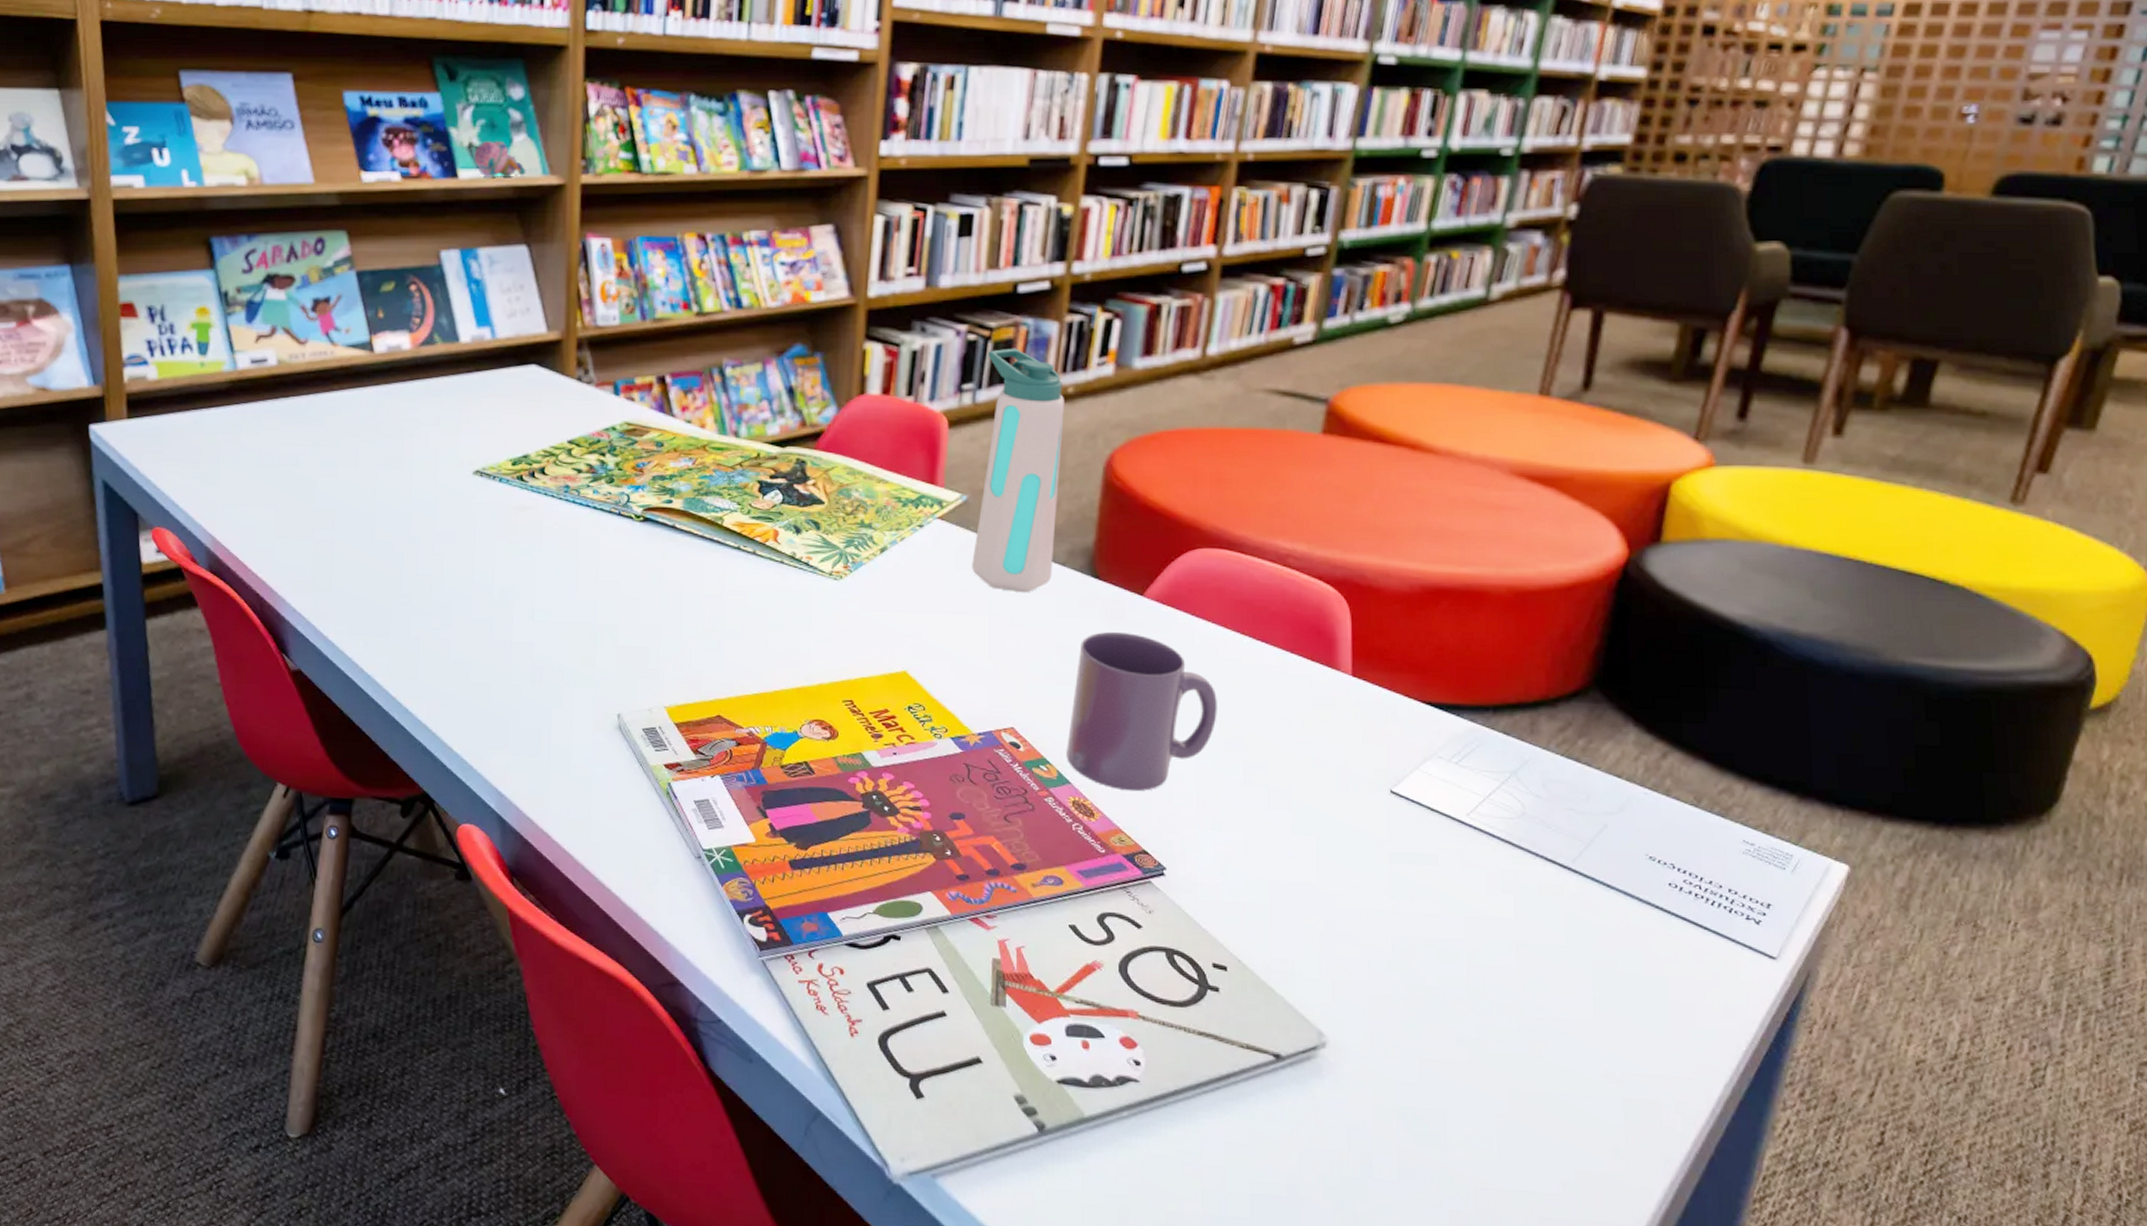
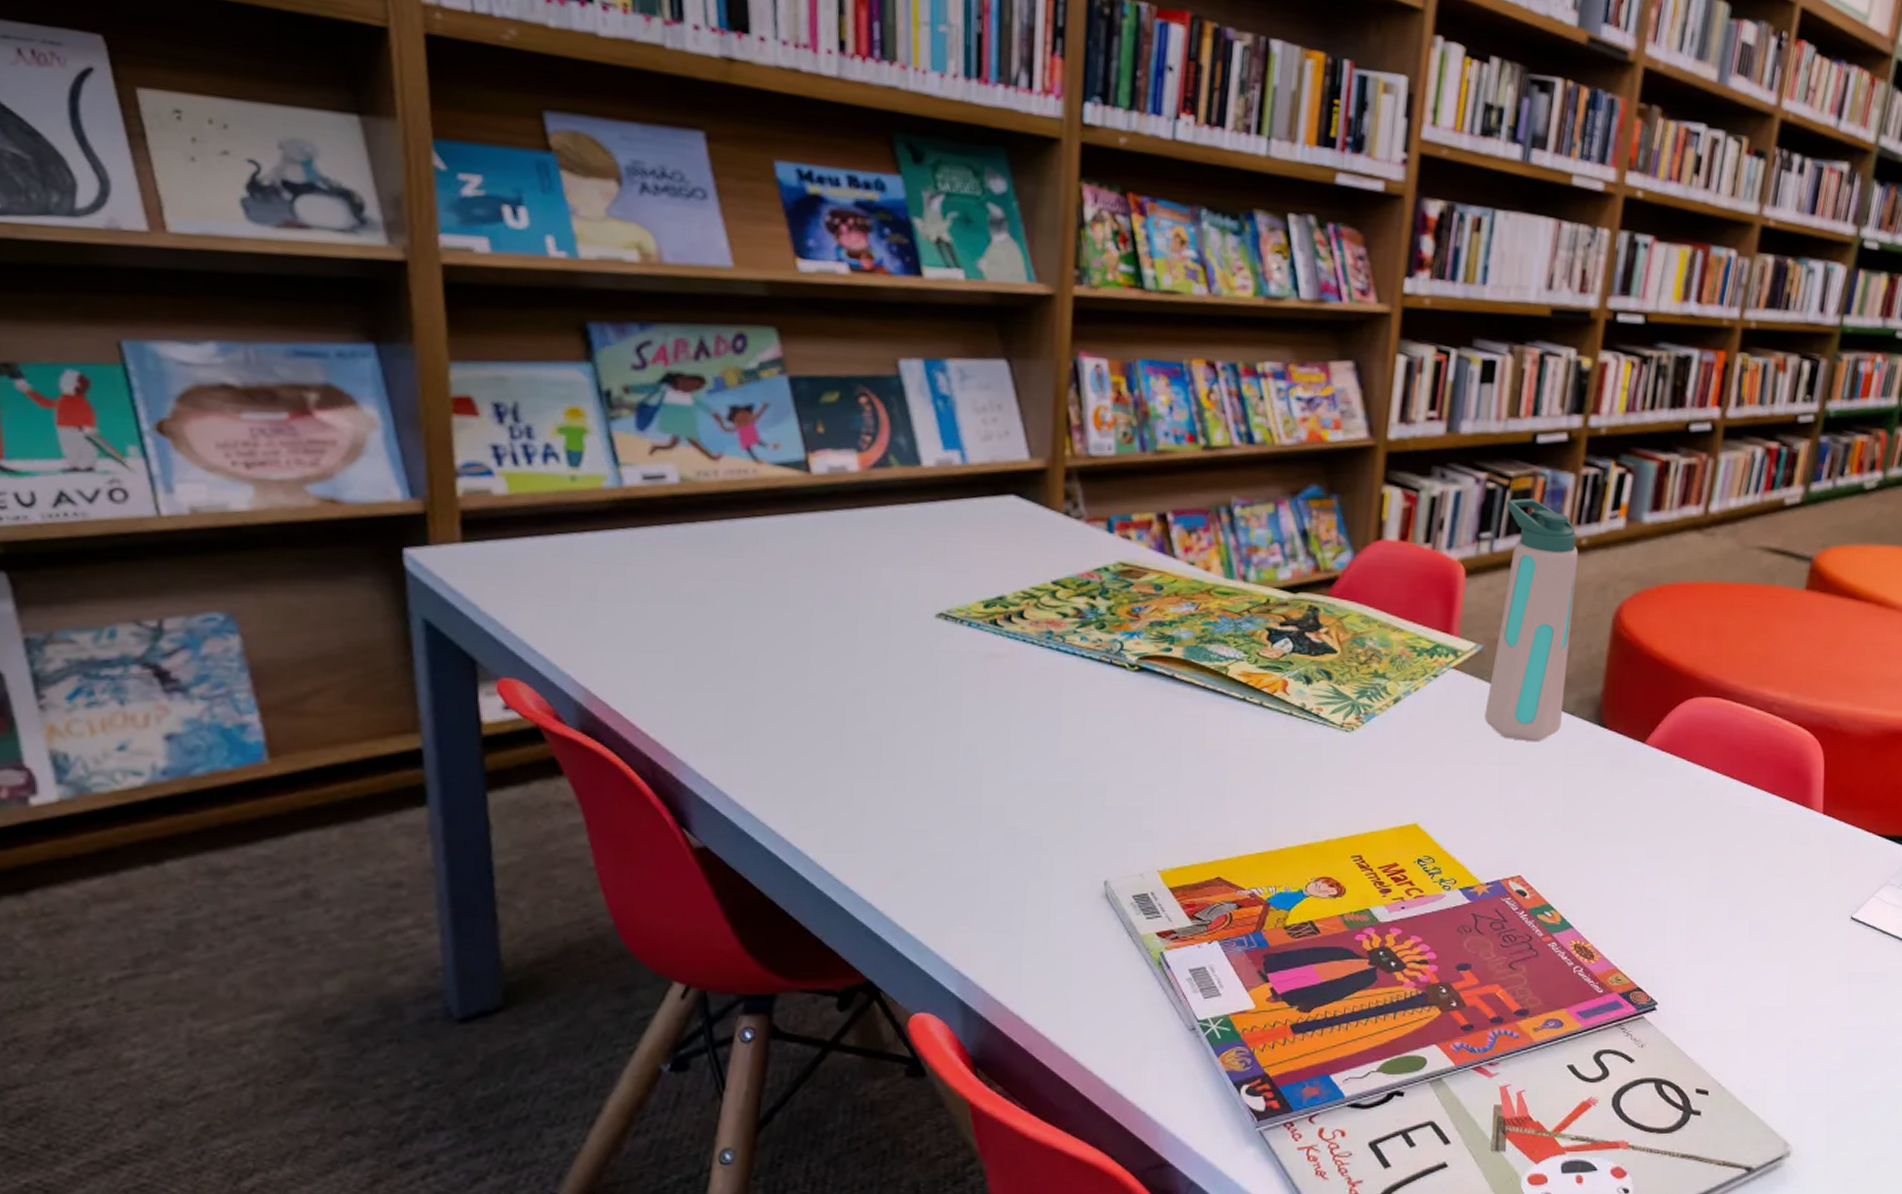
toy: present [473,140,526,177] -> none [942,237,1007,281]
cup: present [1067,631,1217,792] -> none [1570,778,1708,932]

